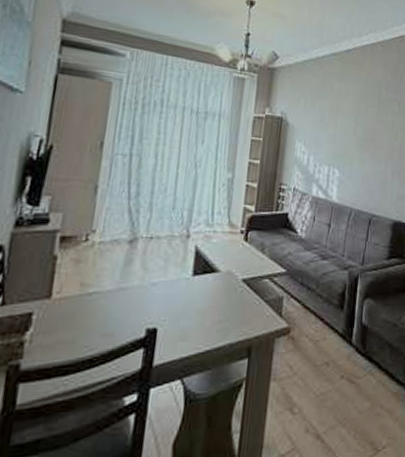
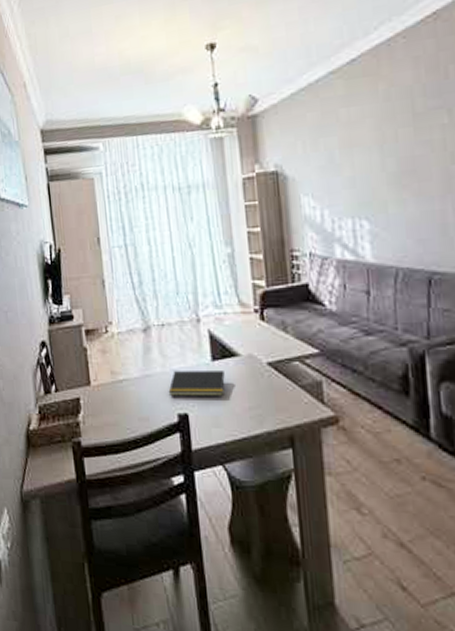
notepad: none [141,285,202,310] -> present [168,371,225,396]

